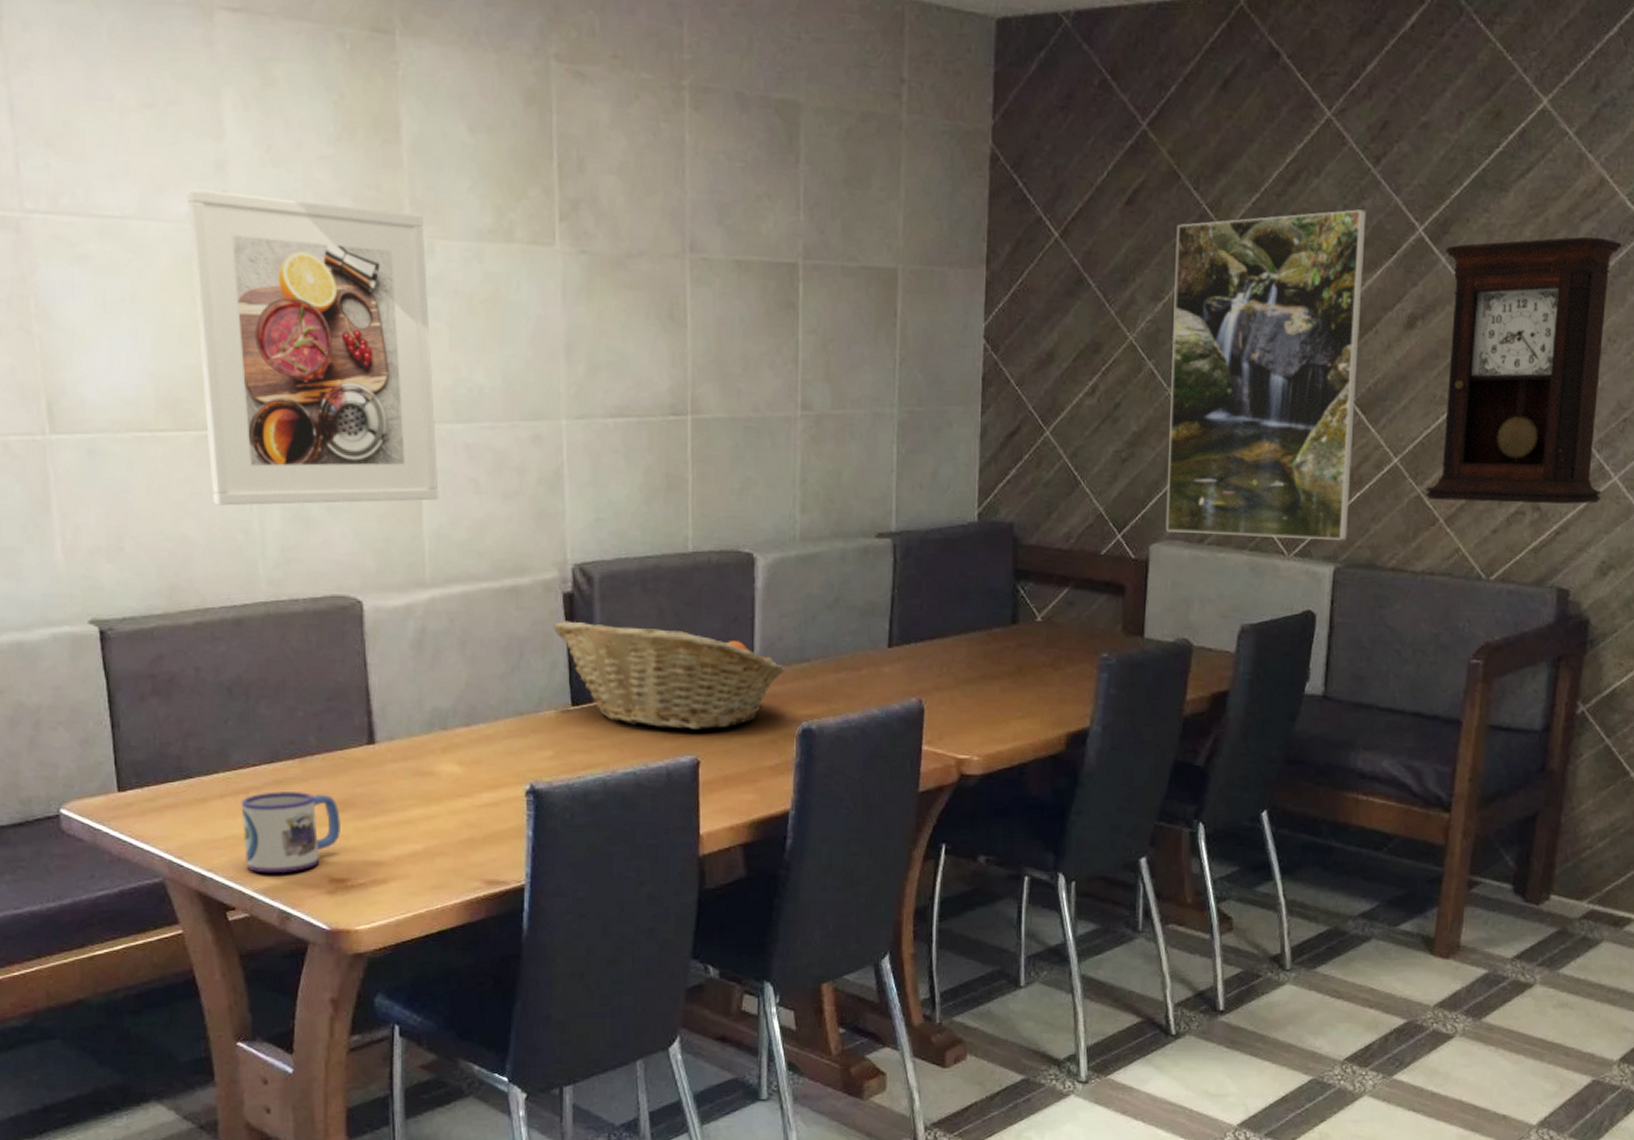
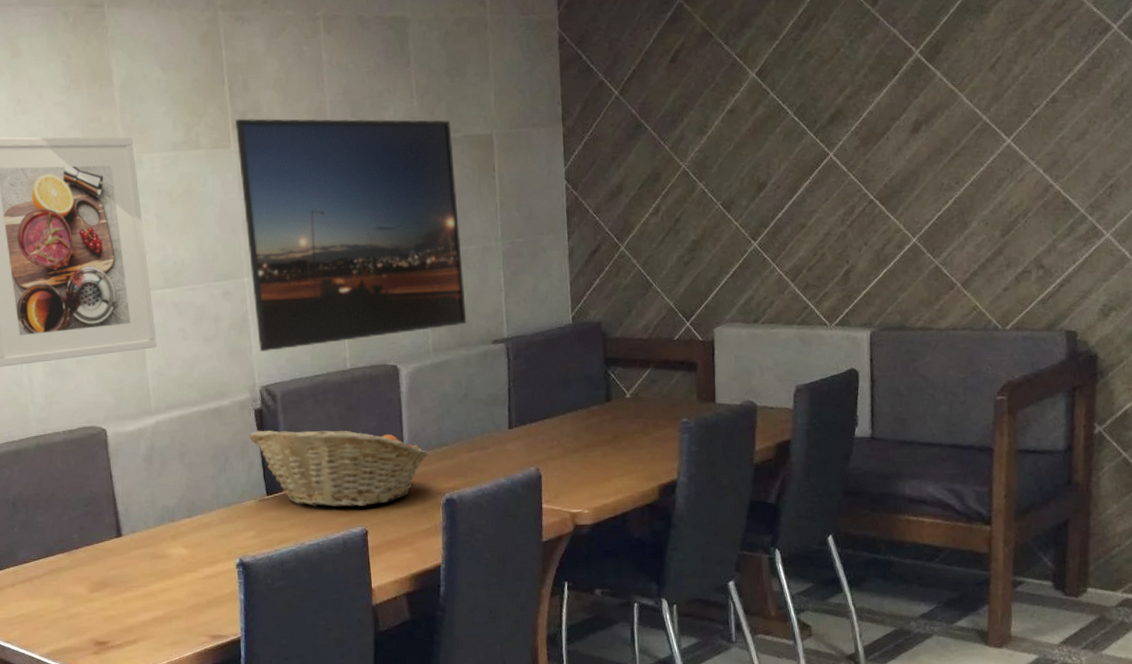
mug: present [241,791,340,874] -> none [27,577,101,642]
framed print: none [562,208,847,519] -> present [235,118,467,352]
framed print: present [1165,209,1367,541] -> none [713,43,879,317]
pendulum clock: present [1425,236,1622,504] -> none [939,40,1097,269]

